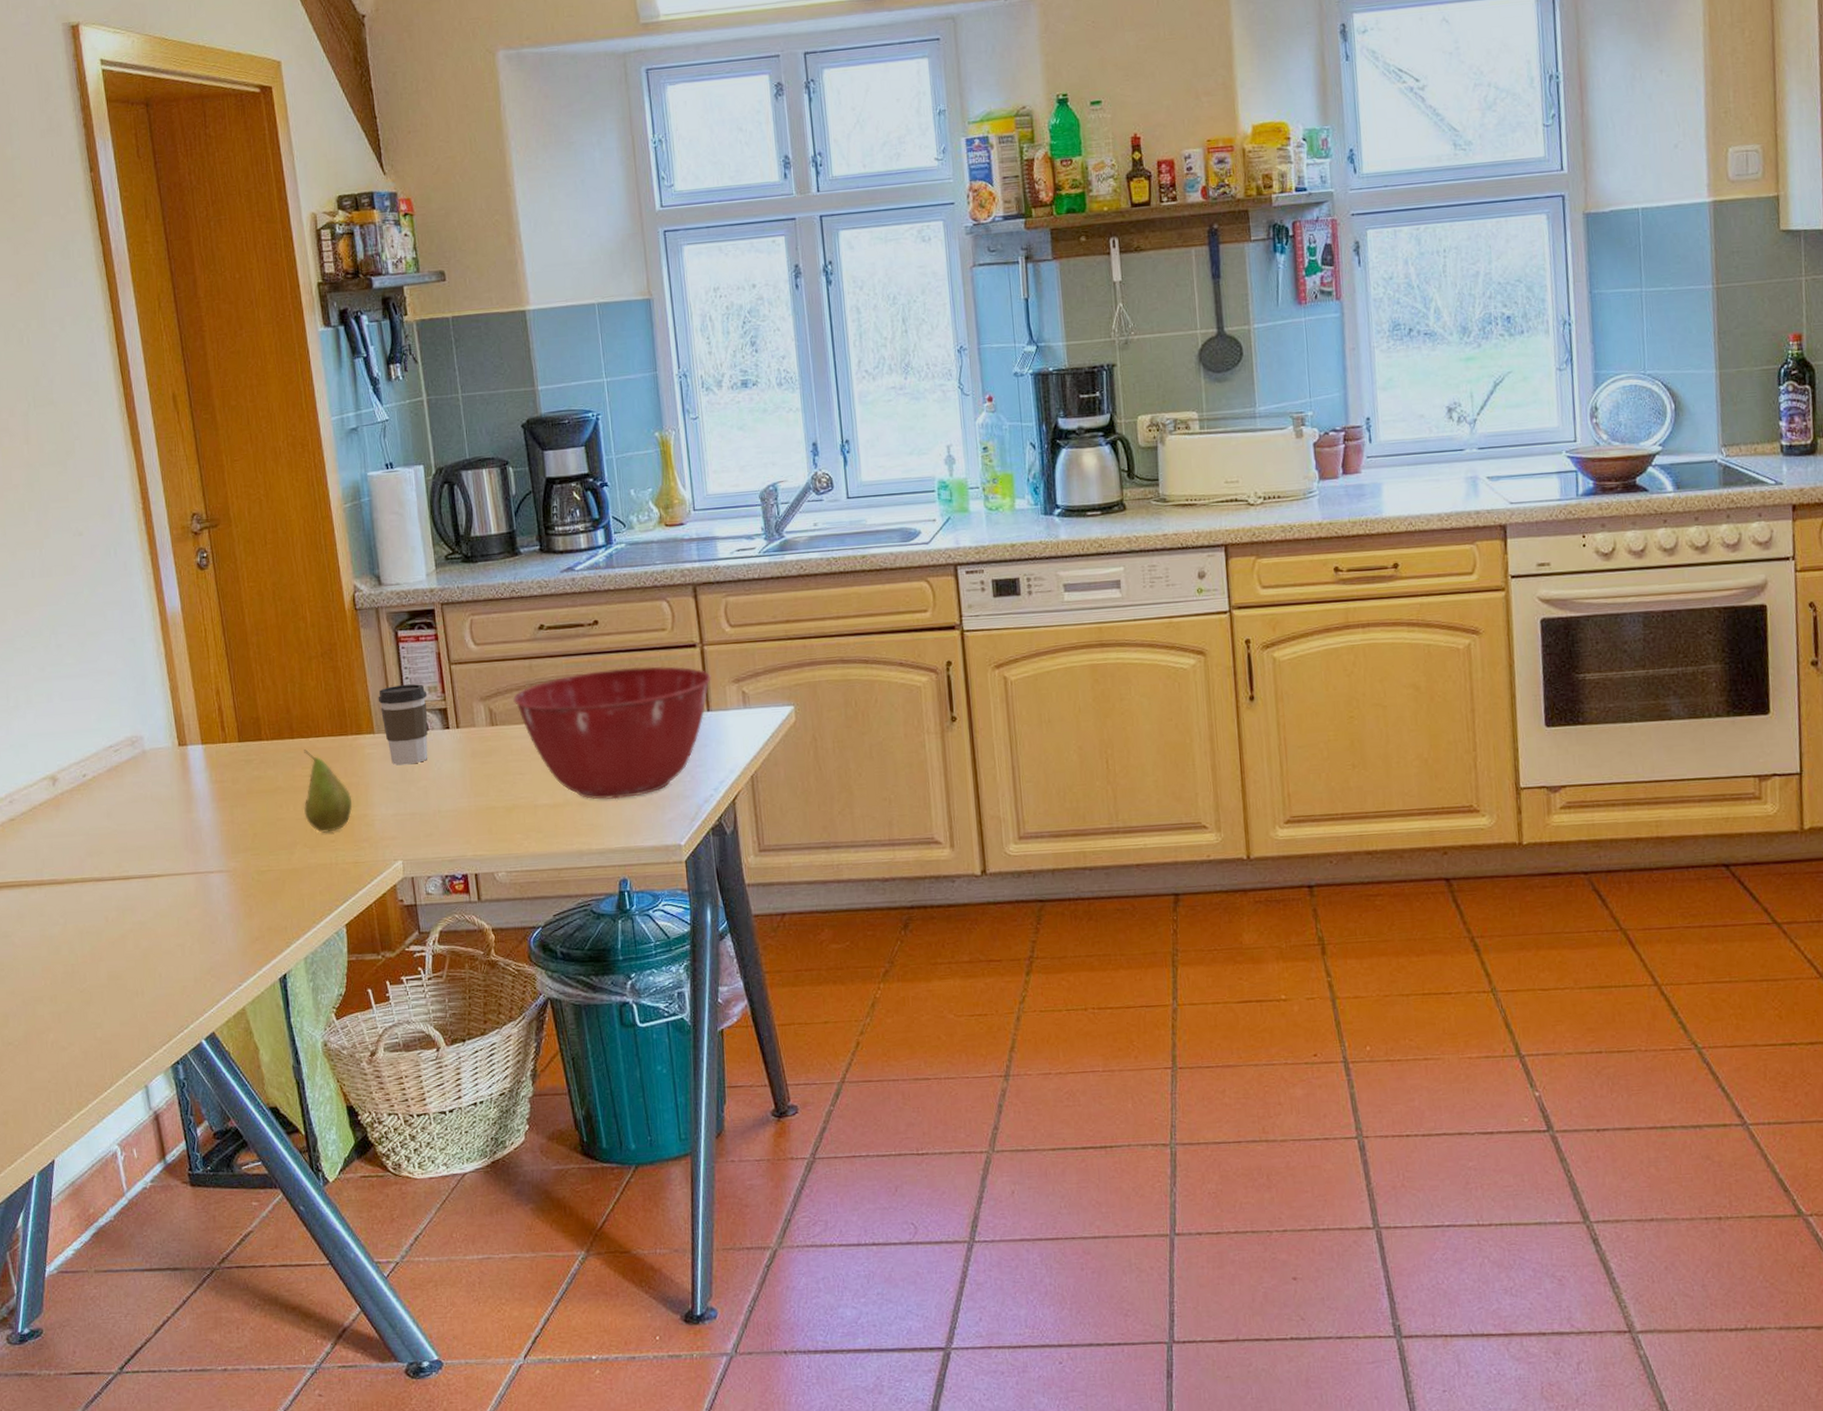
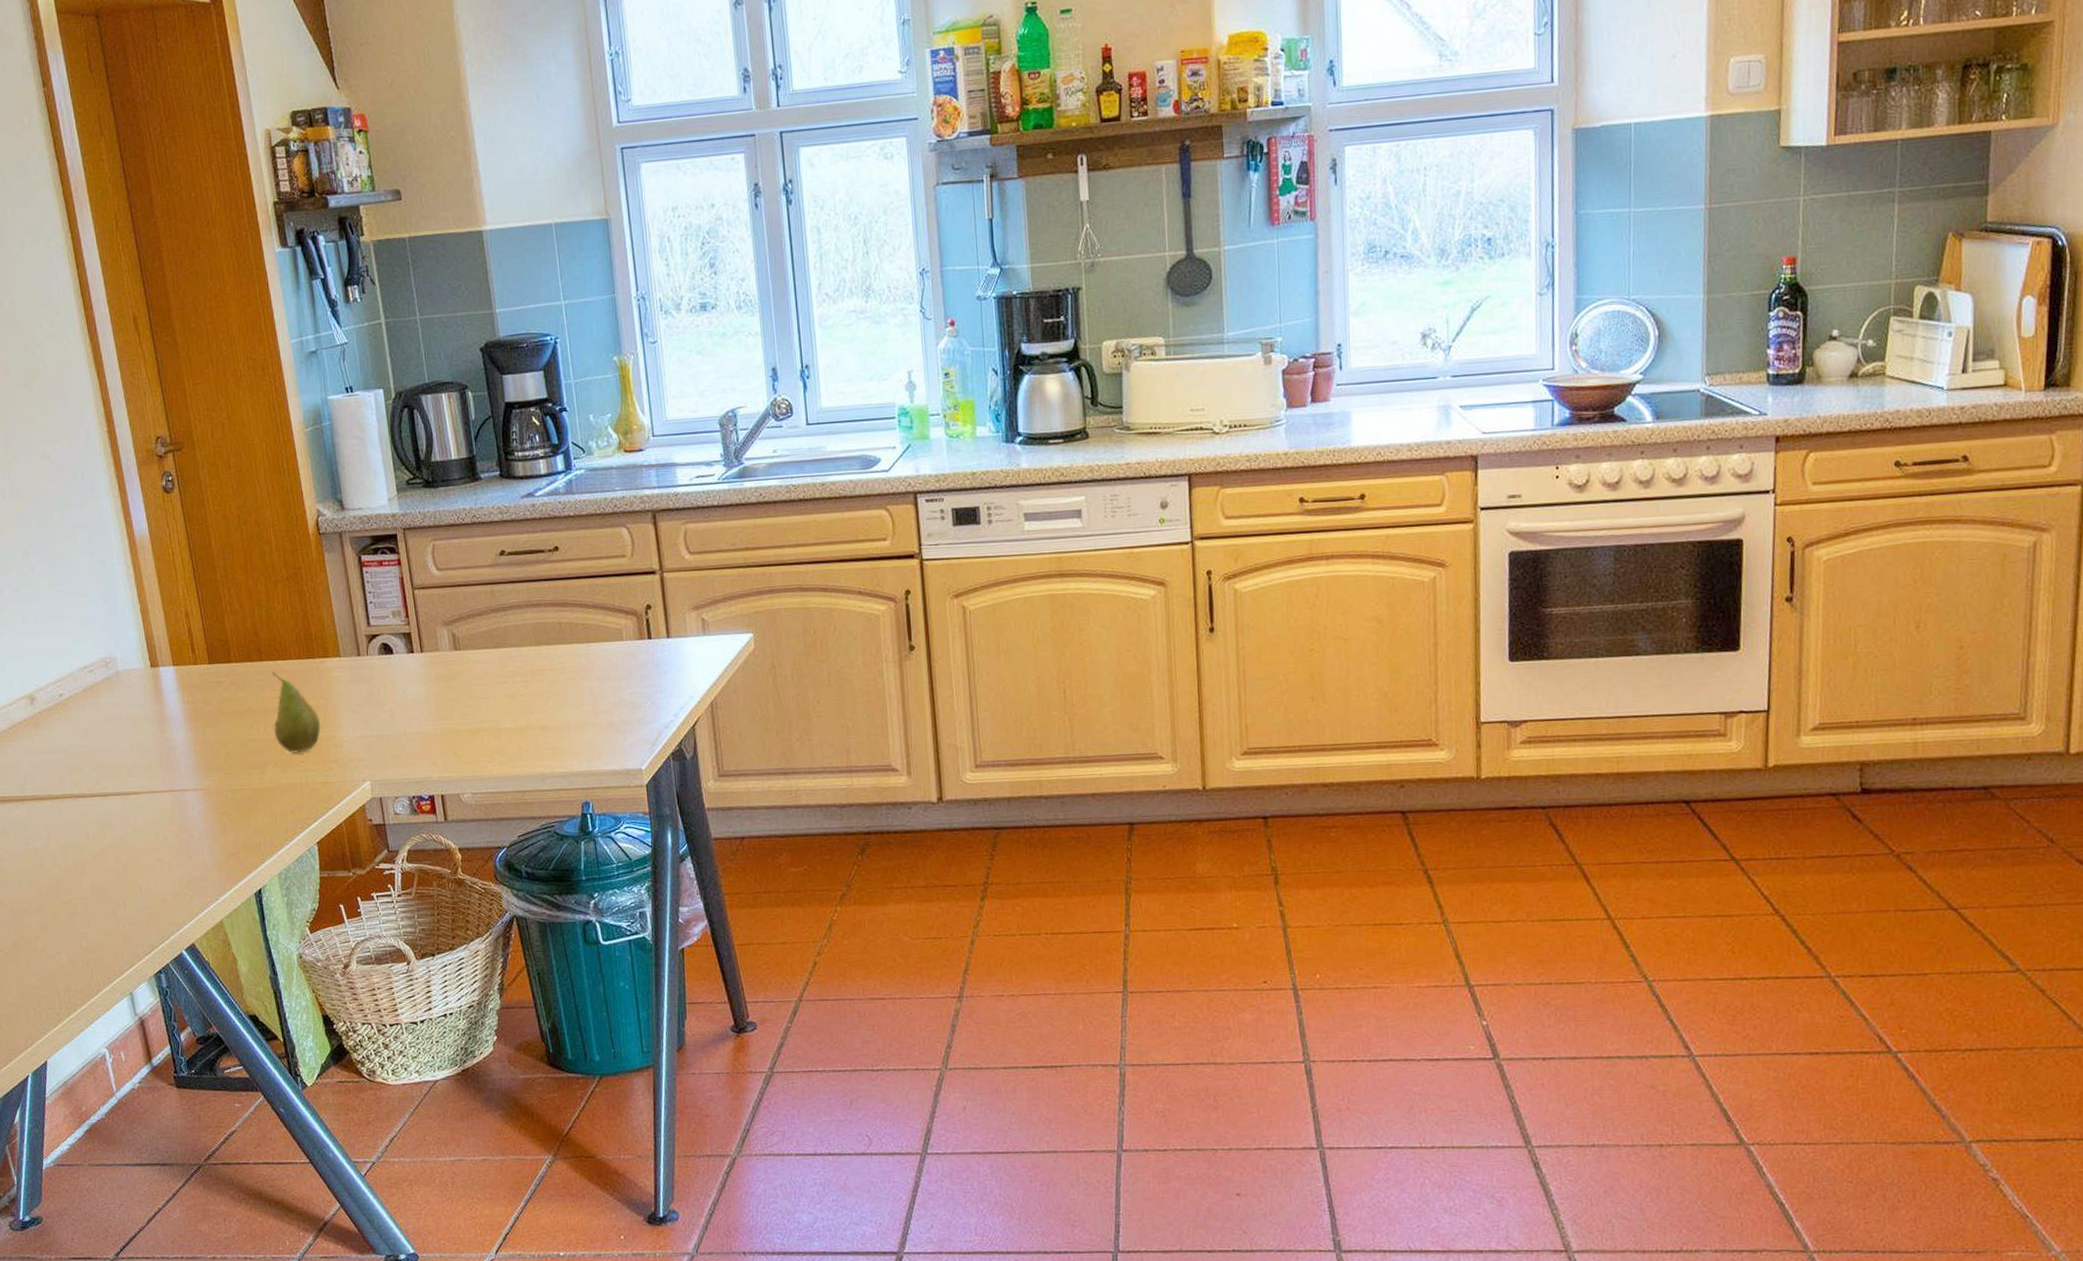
coffee cup: present [378,684,428,765] -> none [343,608,394,688]
mixing bowl: present [512,666,711,800] -> none [475,592,671,724]

